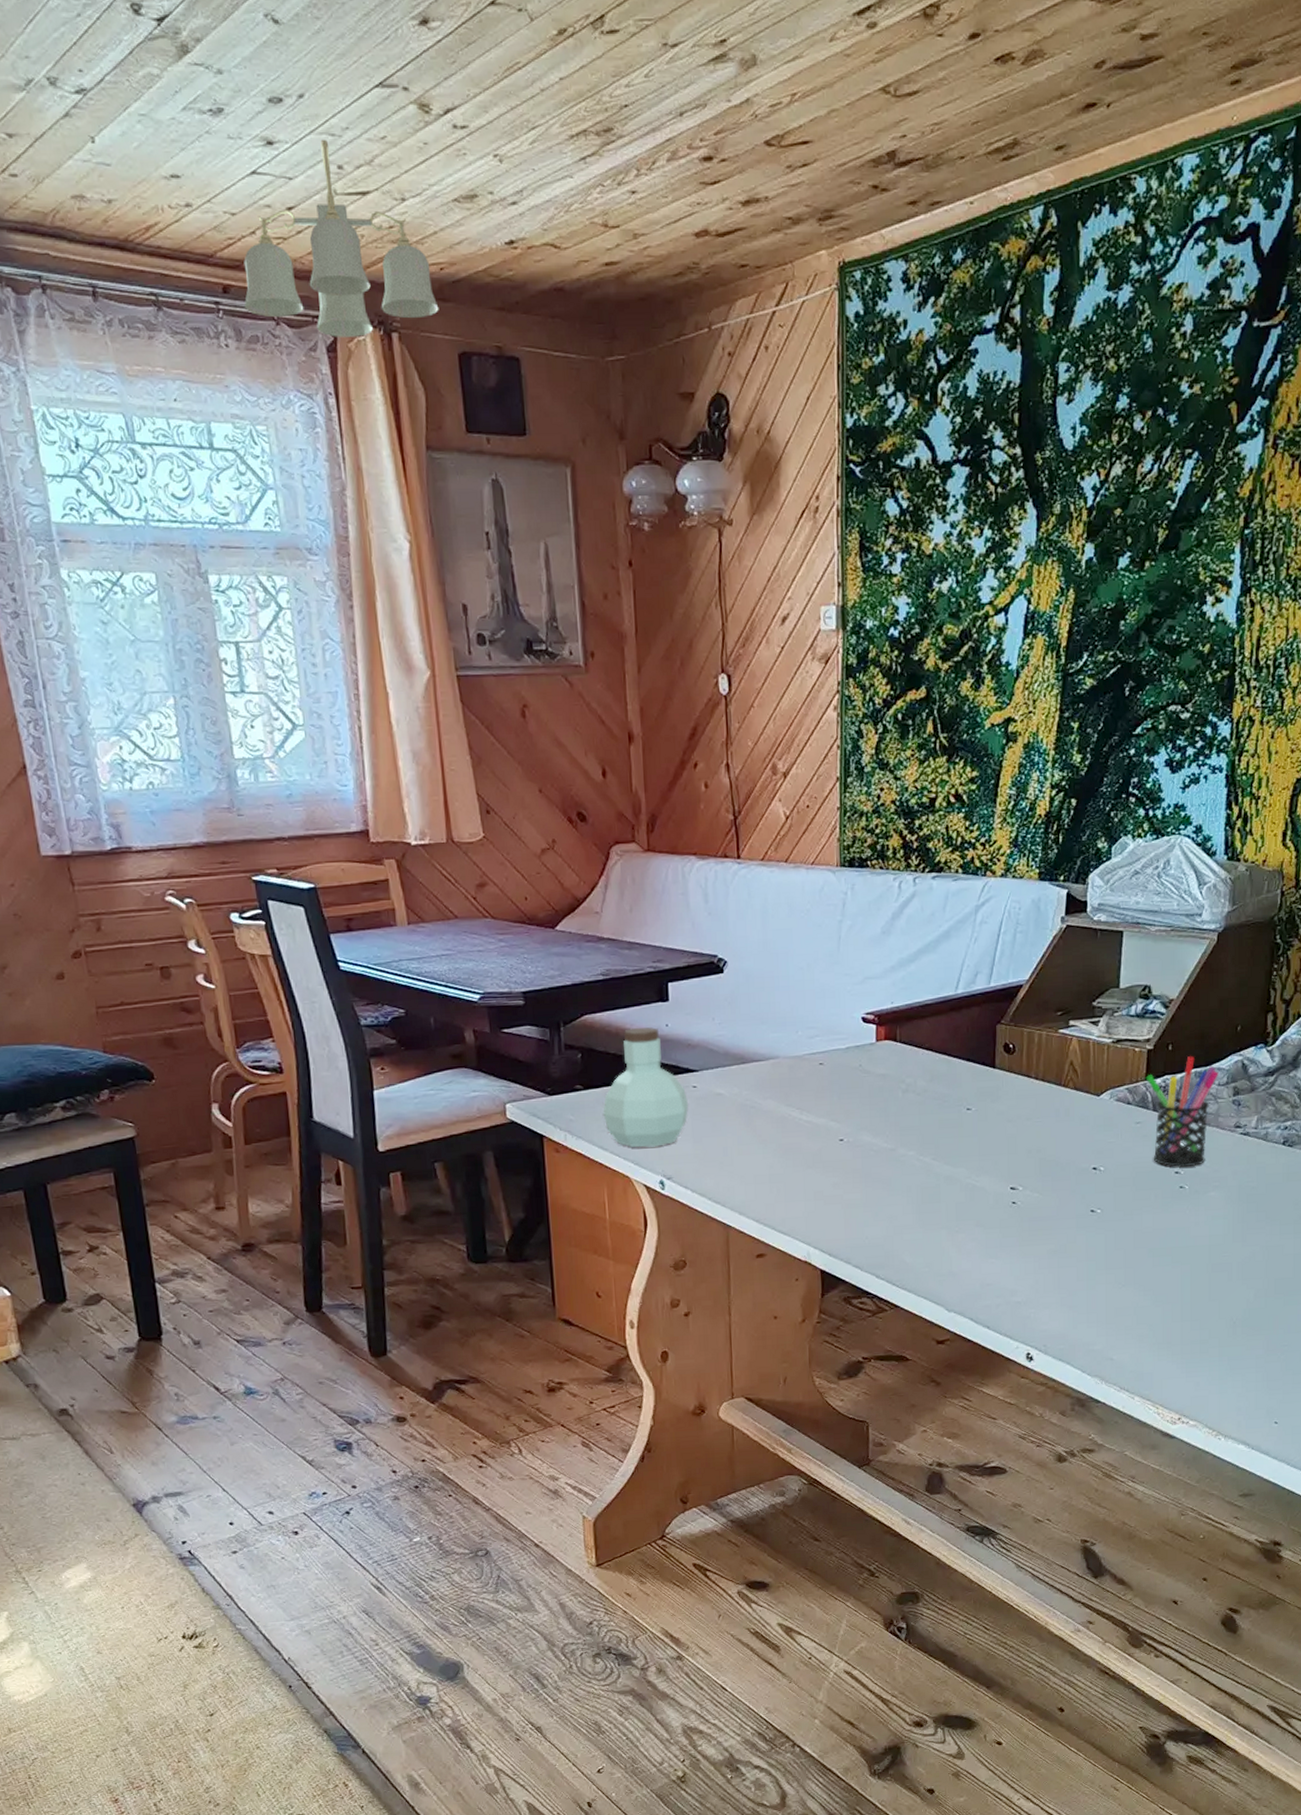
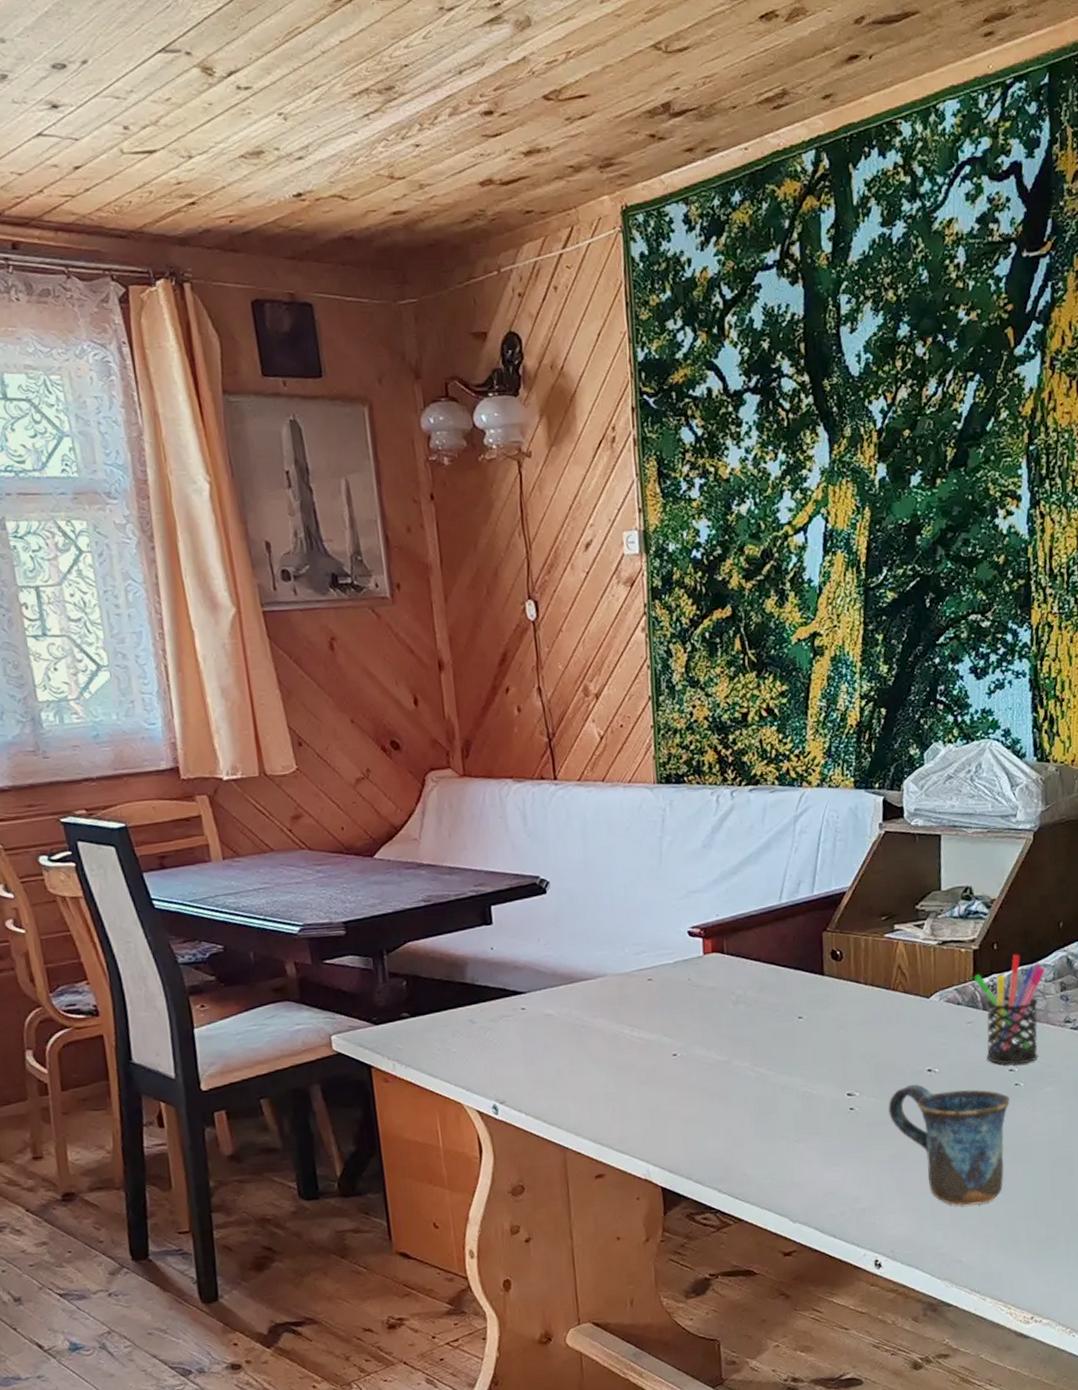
ceiling light fixture: present [244,140,439,337] -> none [32,103,230,289]
jar: present [603,1027,689,1148] -> none [431,951,519,1073]
mug: none [1050,1181,1173,1305] -> present [888,1084,1010,1206]

